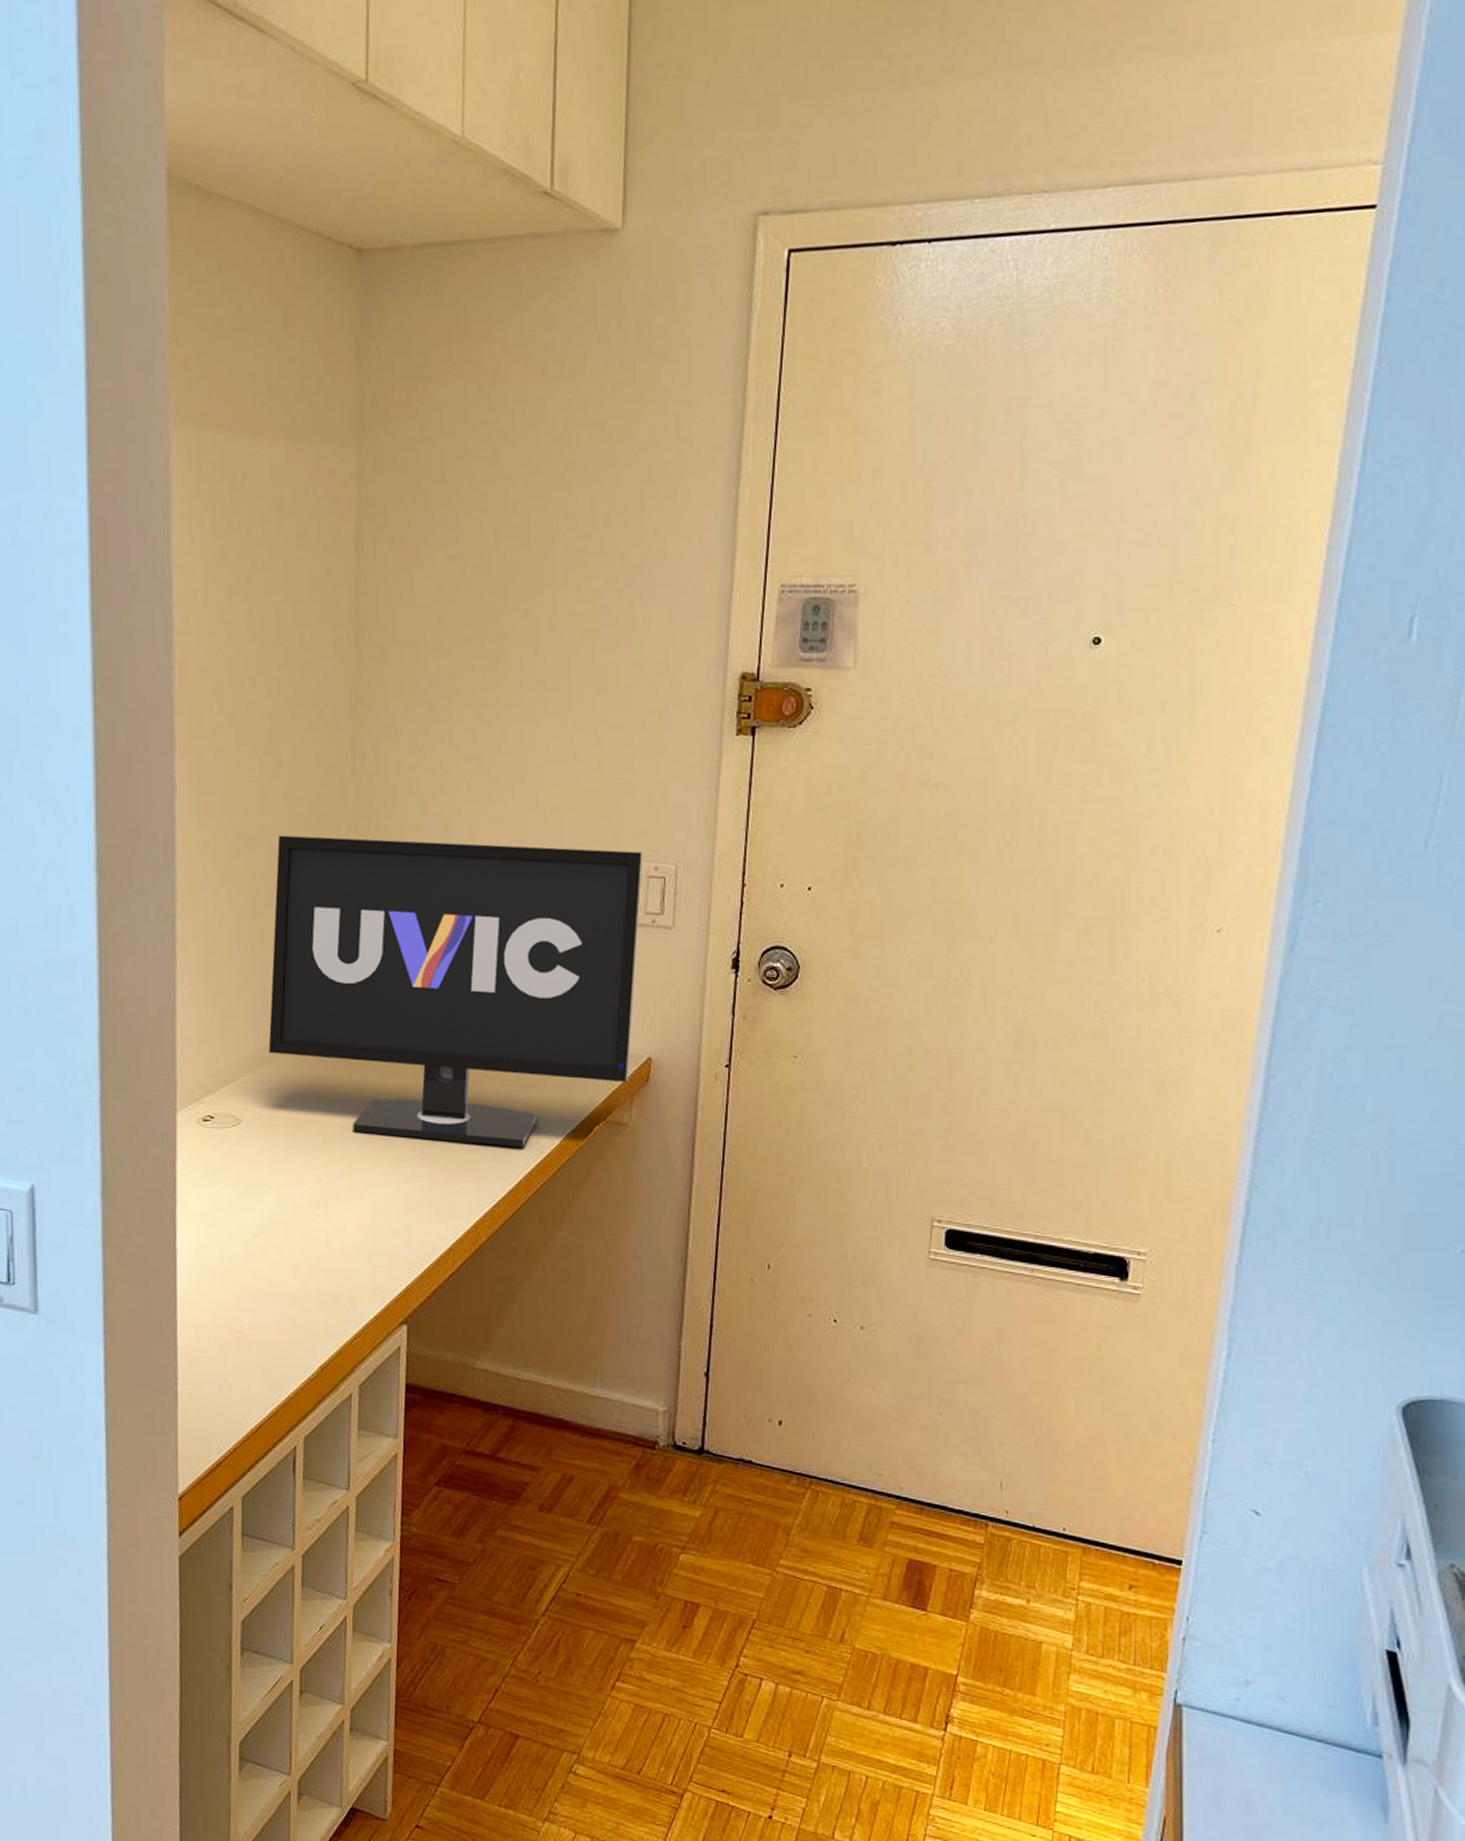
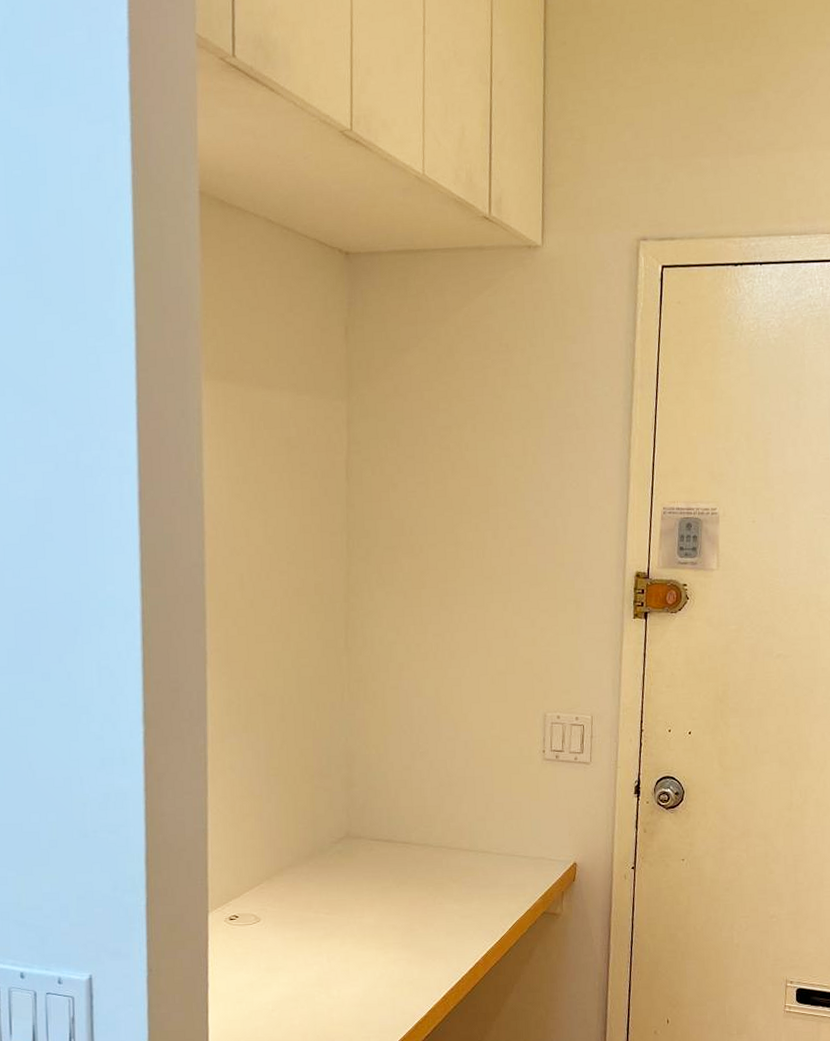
monitor: present [268,835,643,1147] -> none [281,694,567,934]

